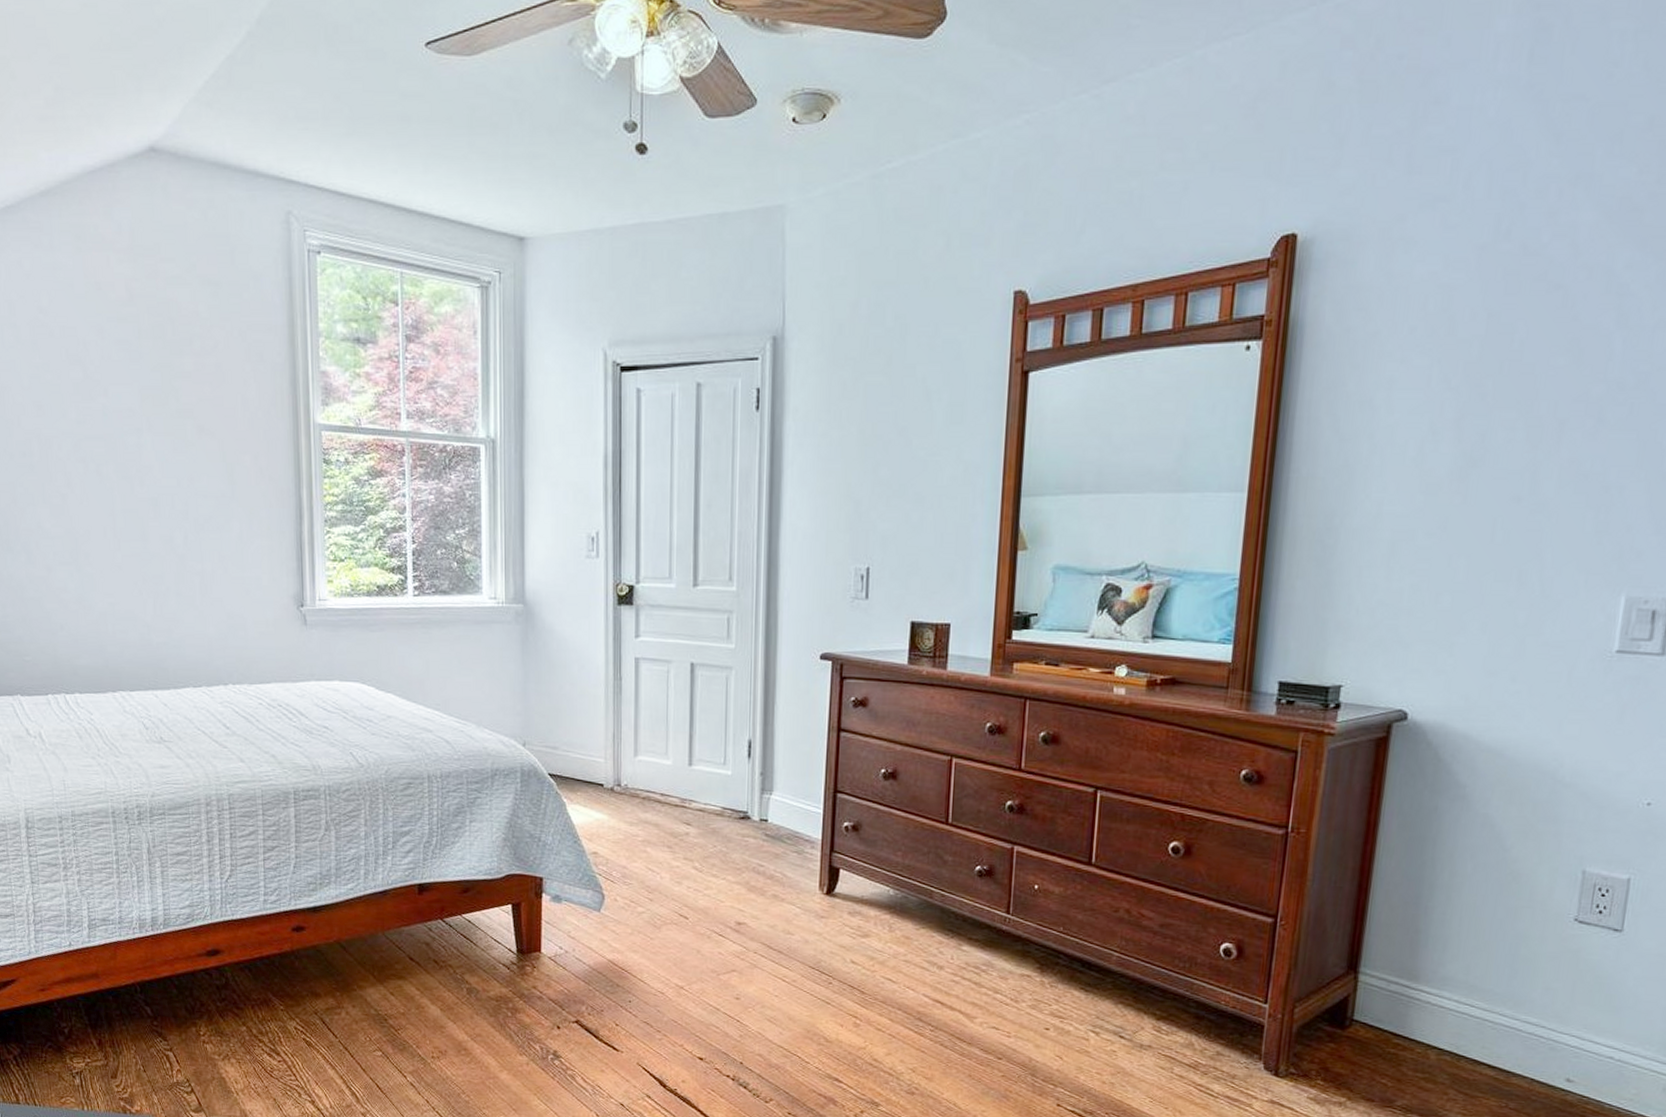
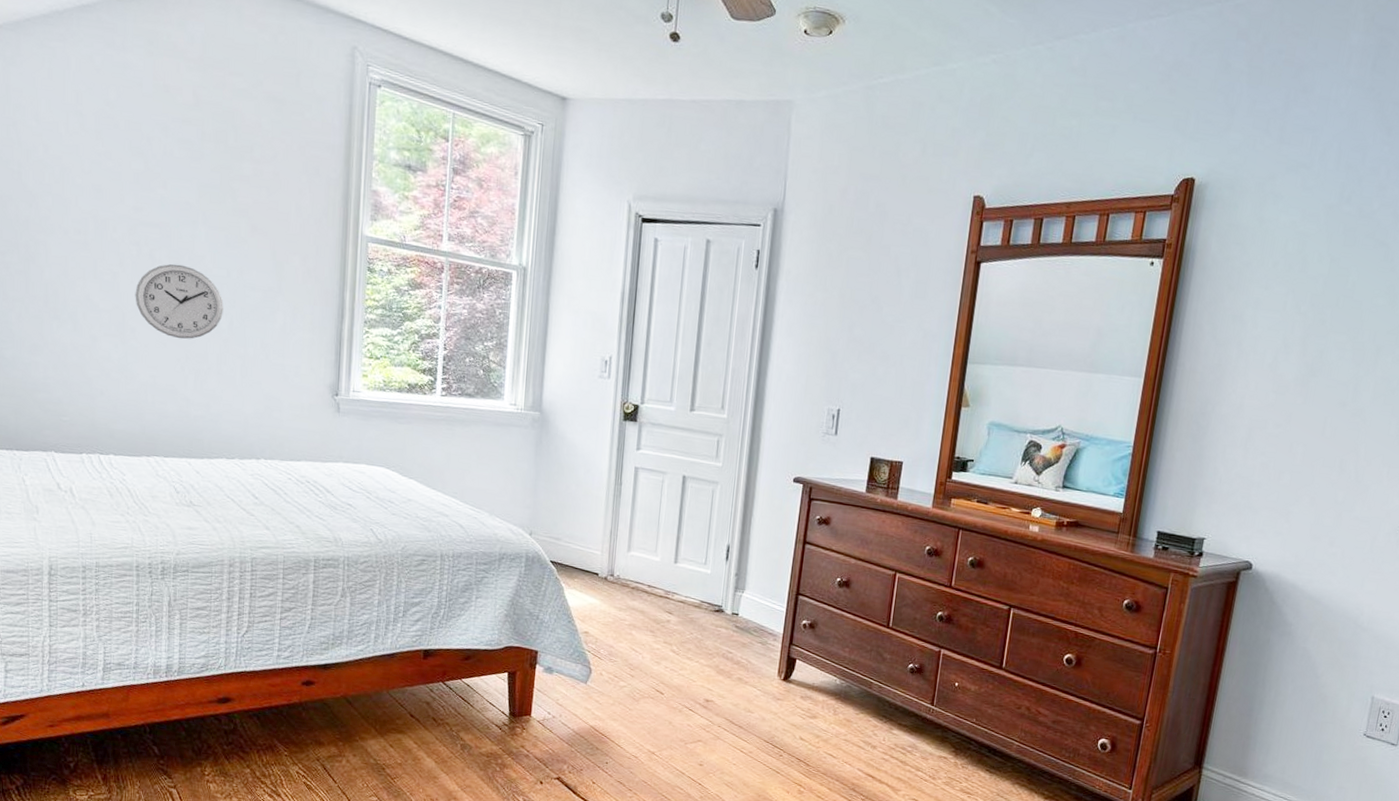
wall clock: none [85,478,177,560] -> present [135,264,223,339]

